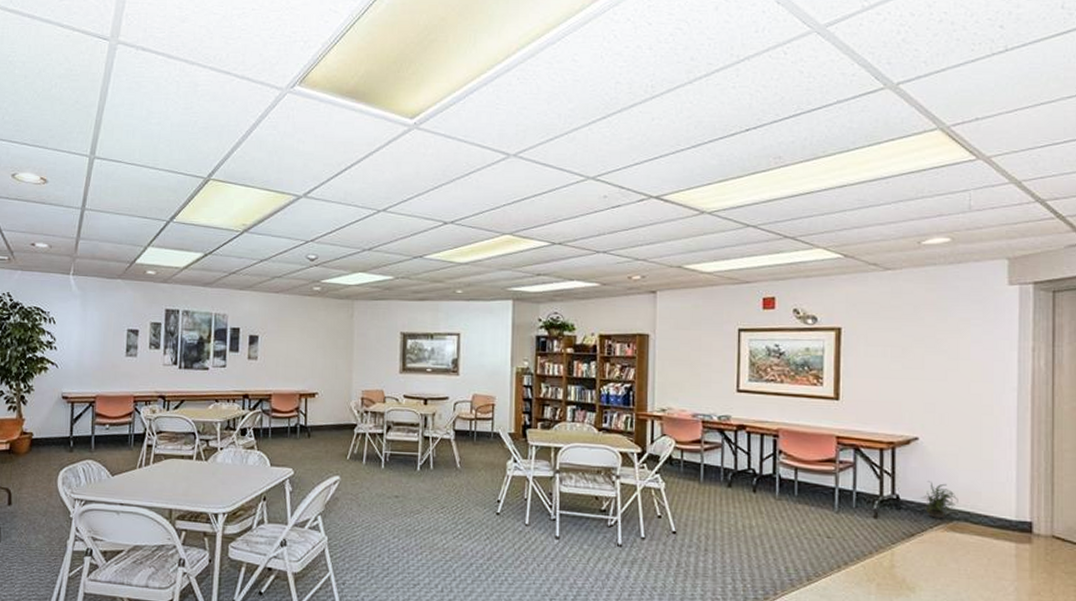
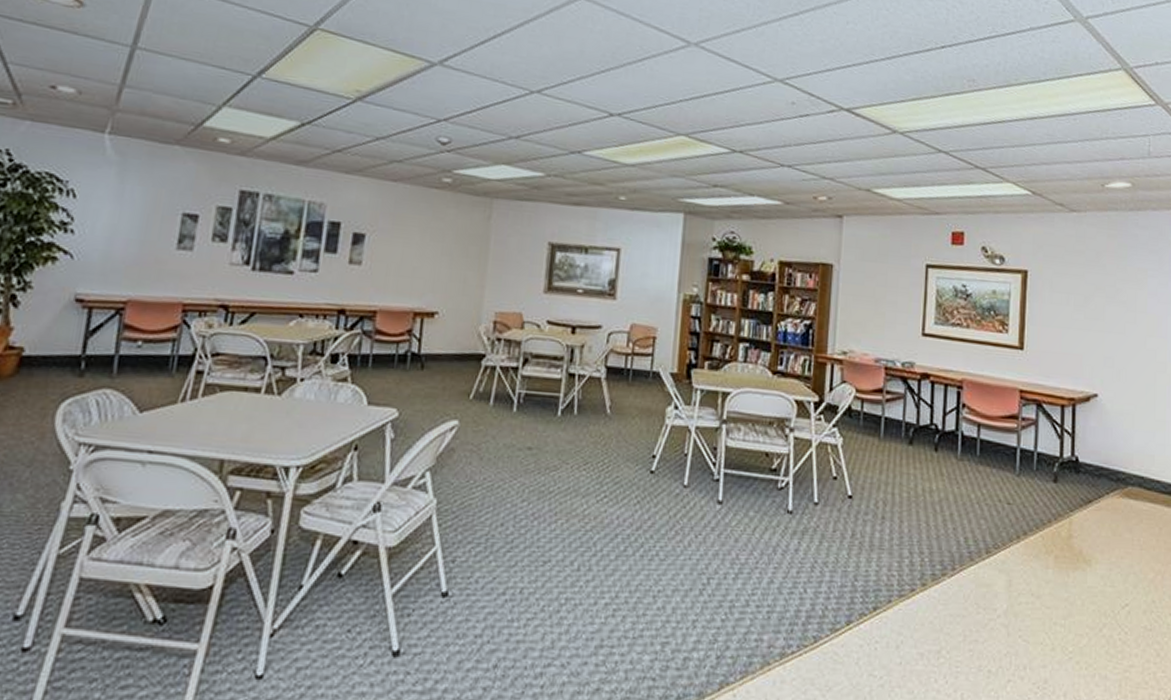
potted plant: present [921,481,958,519] -> none [1099,442,1133,484]

